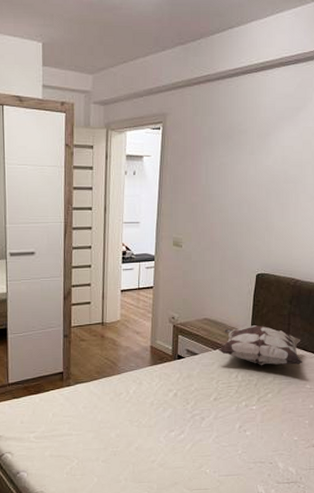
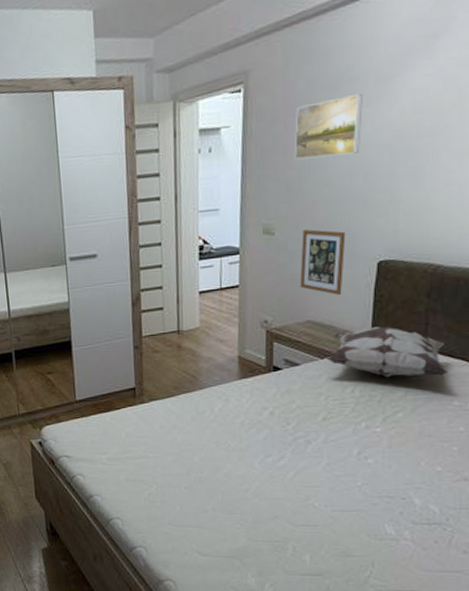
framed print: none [198,144,249,189] -> present [294,94,363,160]
picture frame: none [200,245,234,299] -> present [300,229,346,295]

